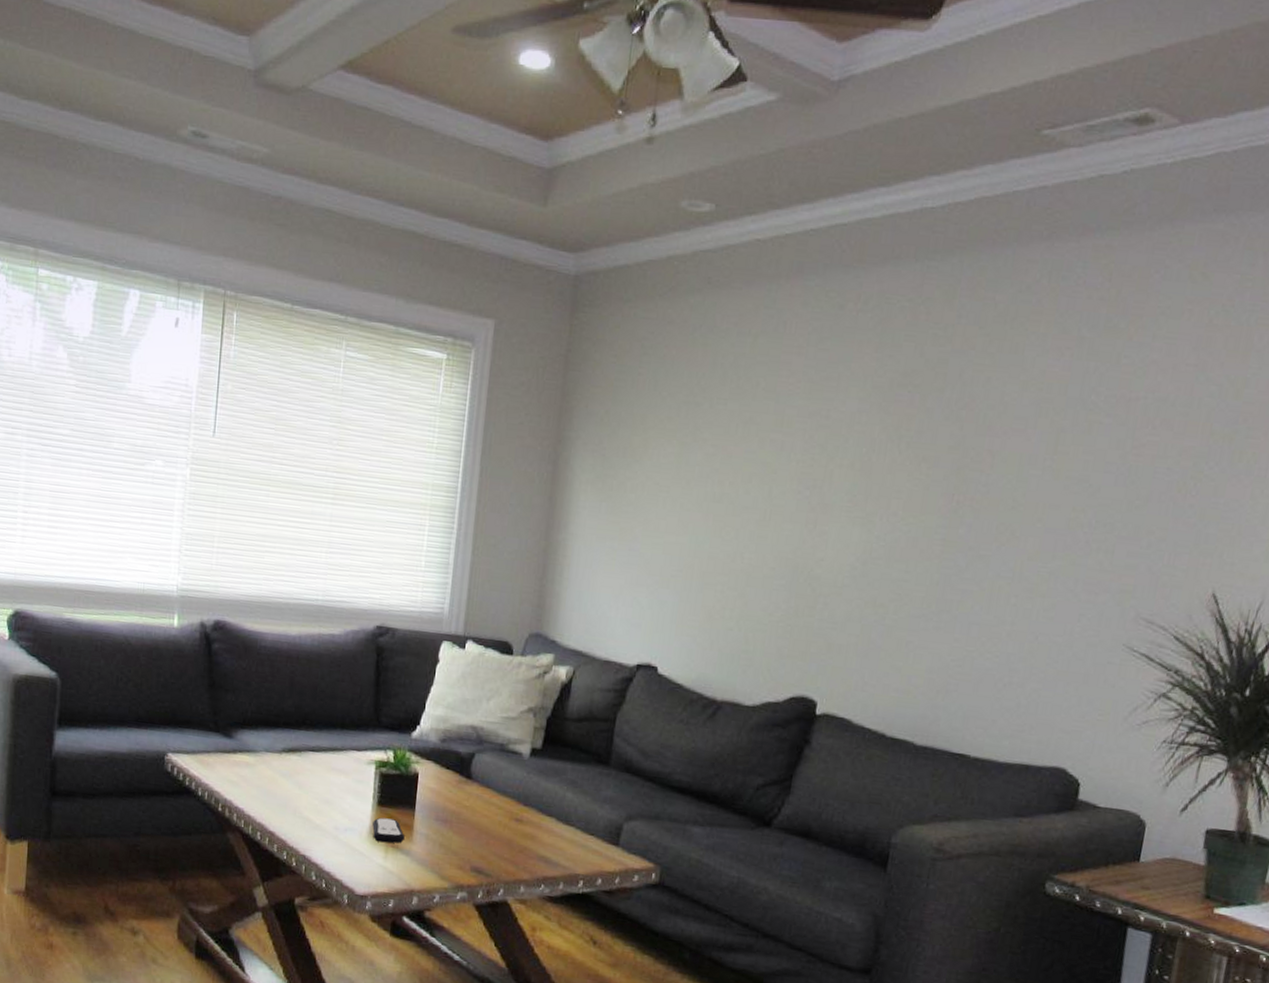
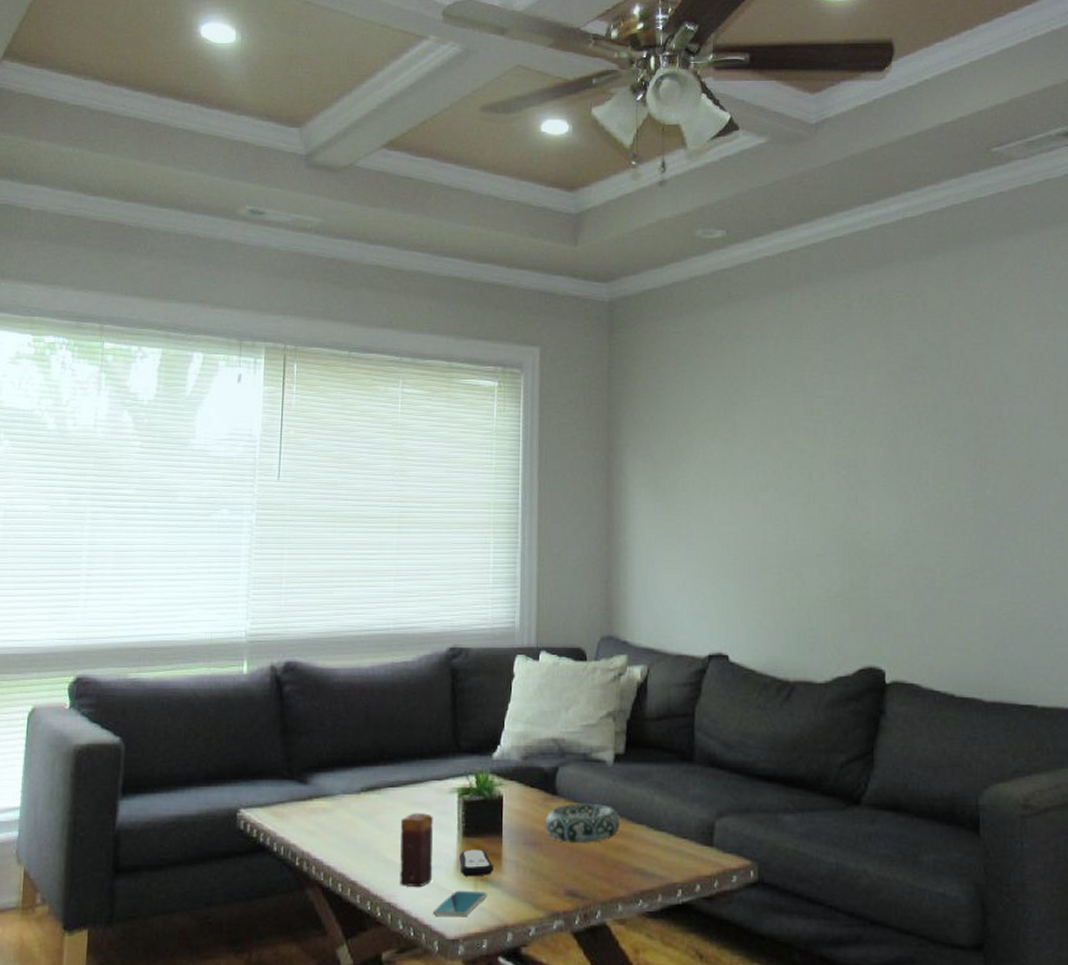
candle: none [315,777,350,846] -> present [400,813,433,888]
smartphone: none [344,853,397,878] -> present [432,891,488,917]
decorative bowl: none [457,788,531,828] -> present [545,803,621,843]

